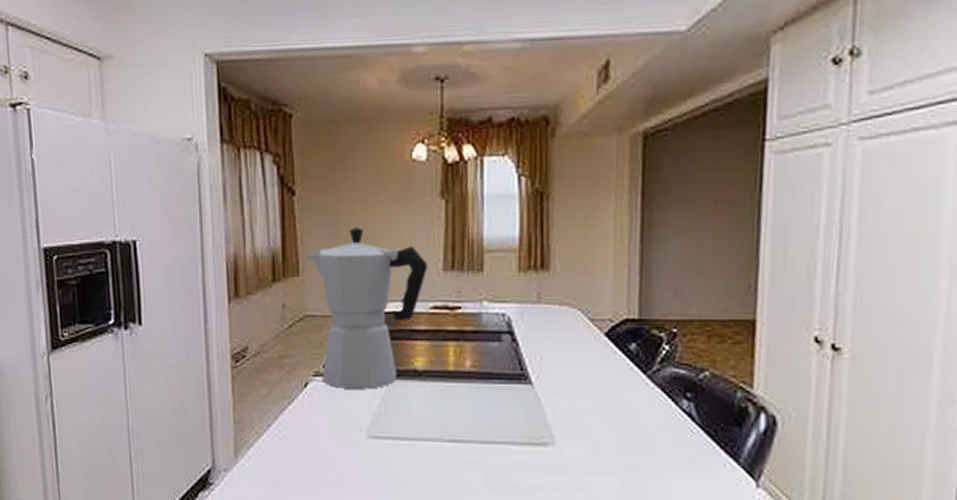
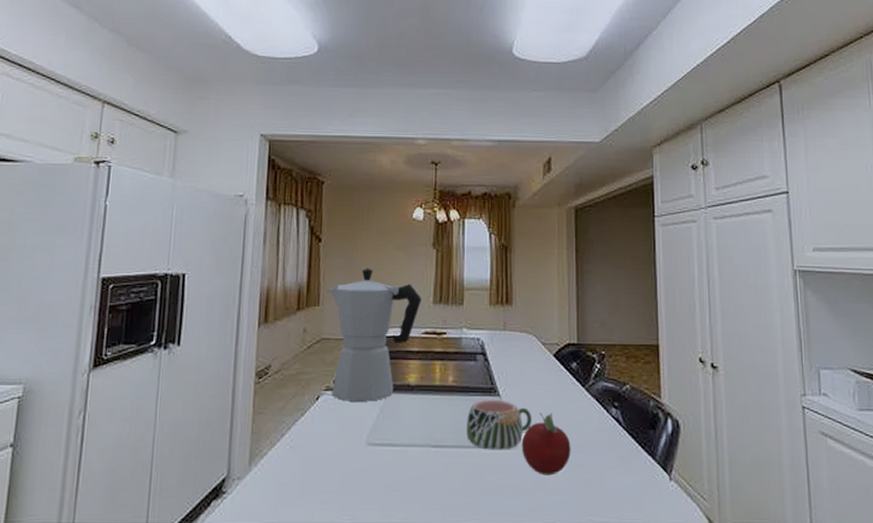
mug: none [489,388,575,447] -> present [466,399,533,450]
fruit: none [559,404,625,477] -> present [521,413,571,476]

